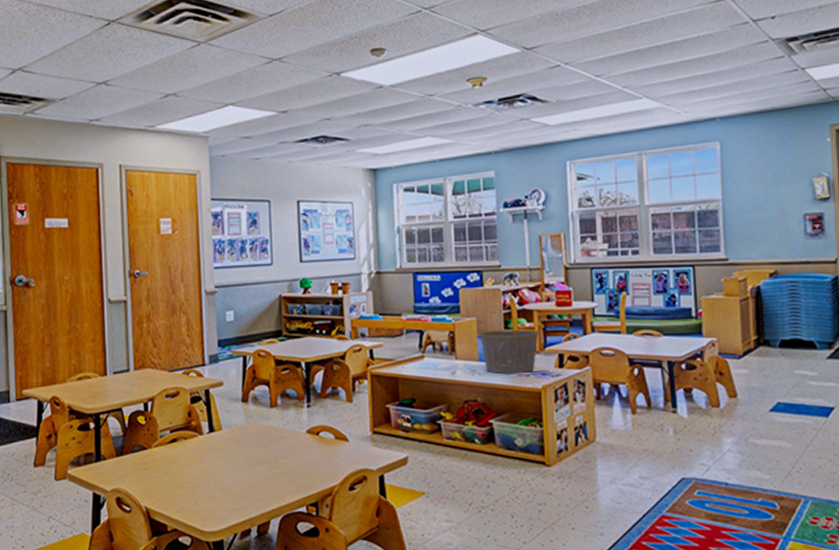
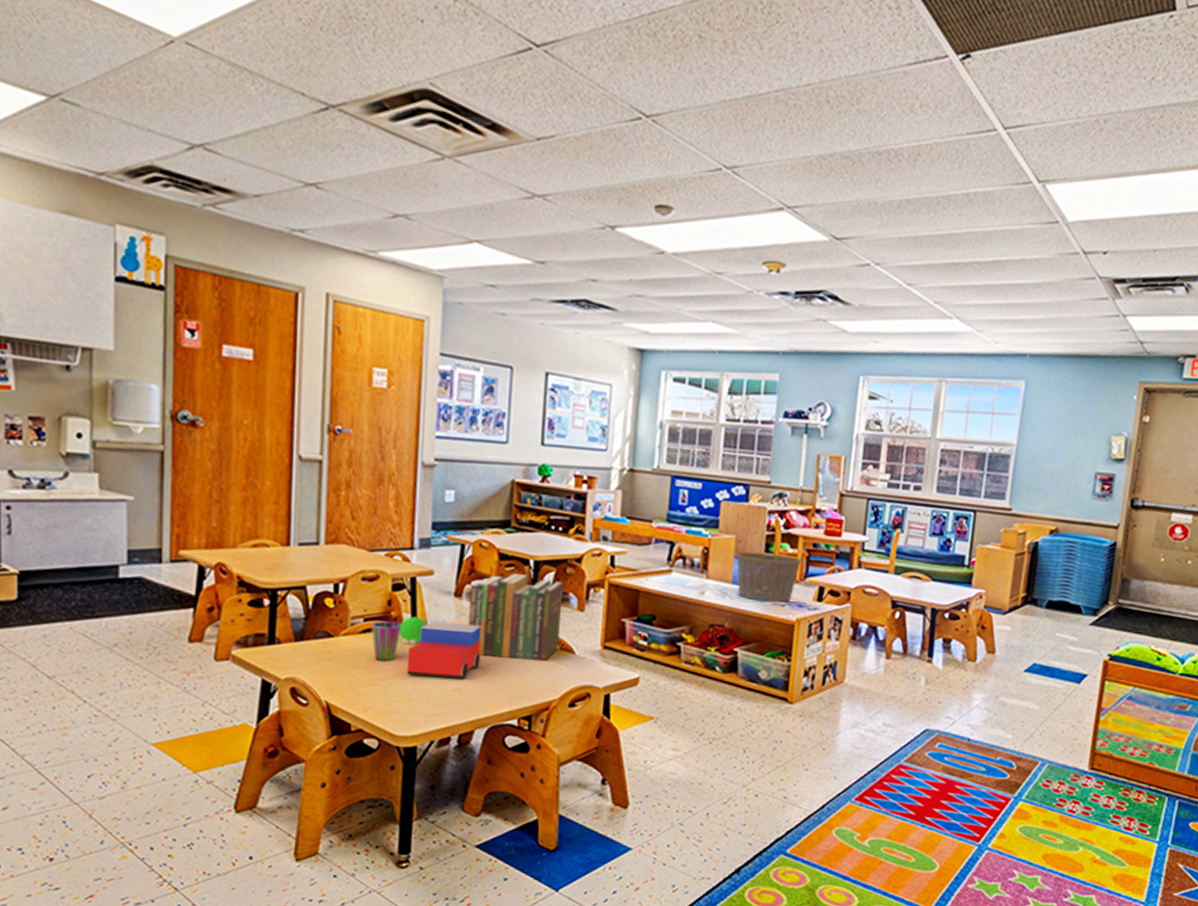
cup: none [176,429,202,466] -> present [371,620,402,661]
toy ball: none [199,424,221,449] -> present [399,616,426,645]
toy truck: none [208,425,269,476] -> present [406,621,482,680]
books: none [254,375,334,452] -> present [468,572,564,661]

